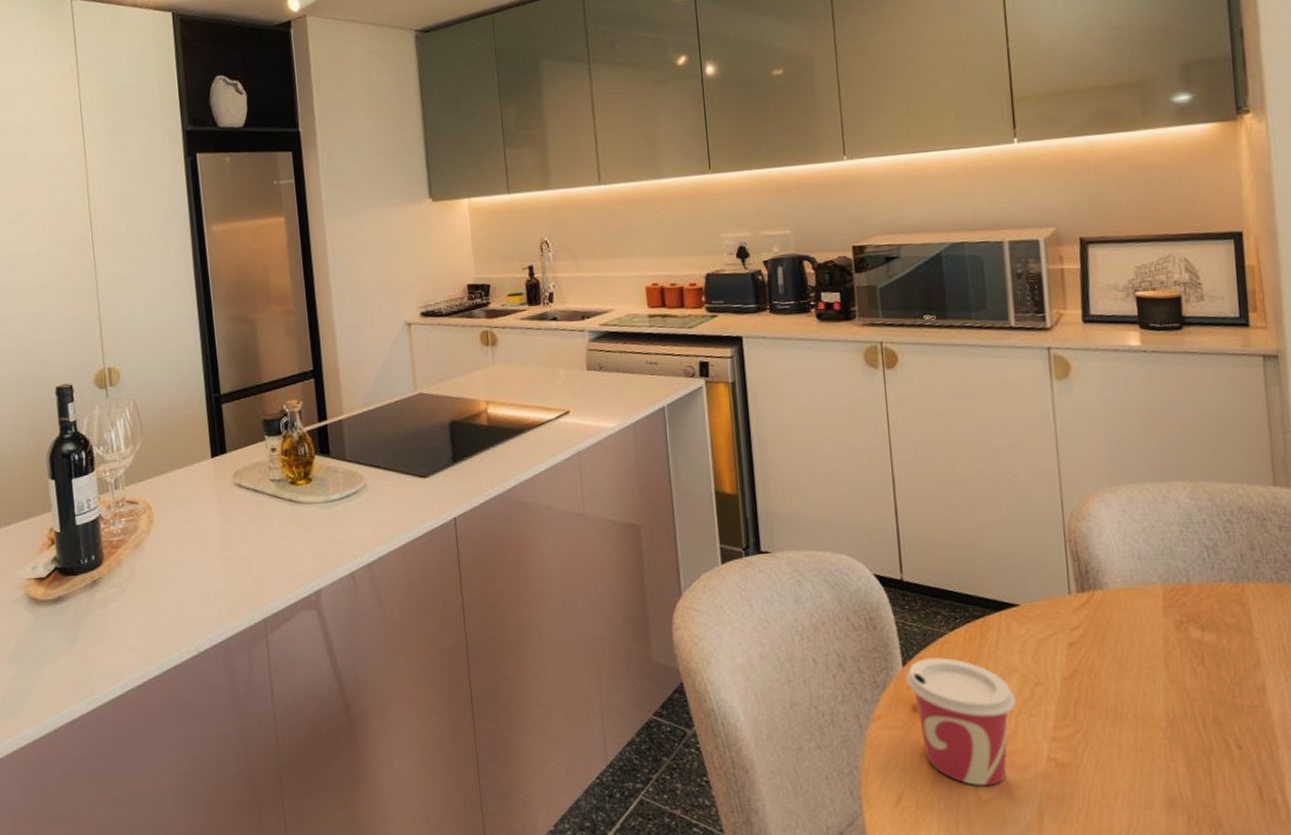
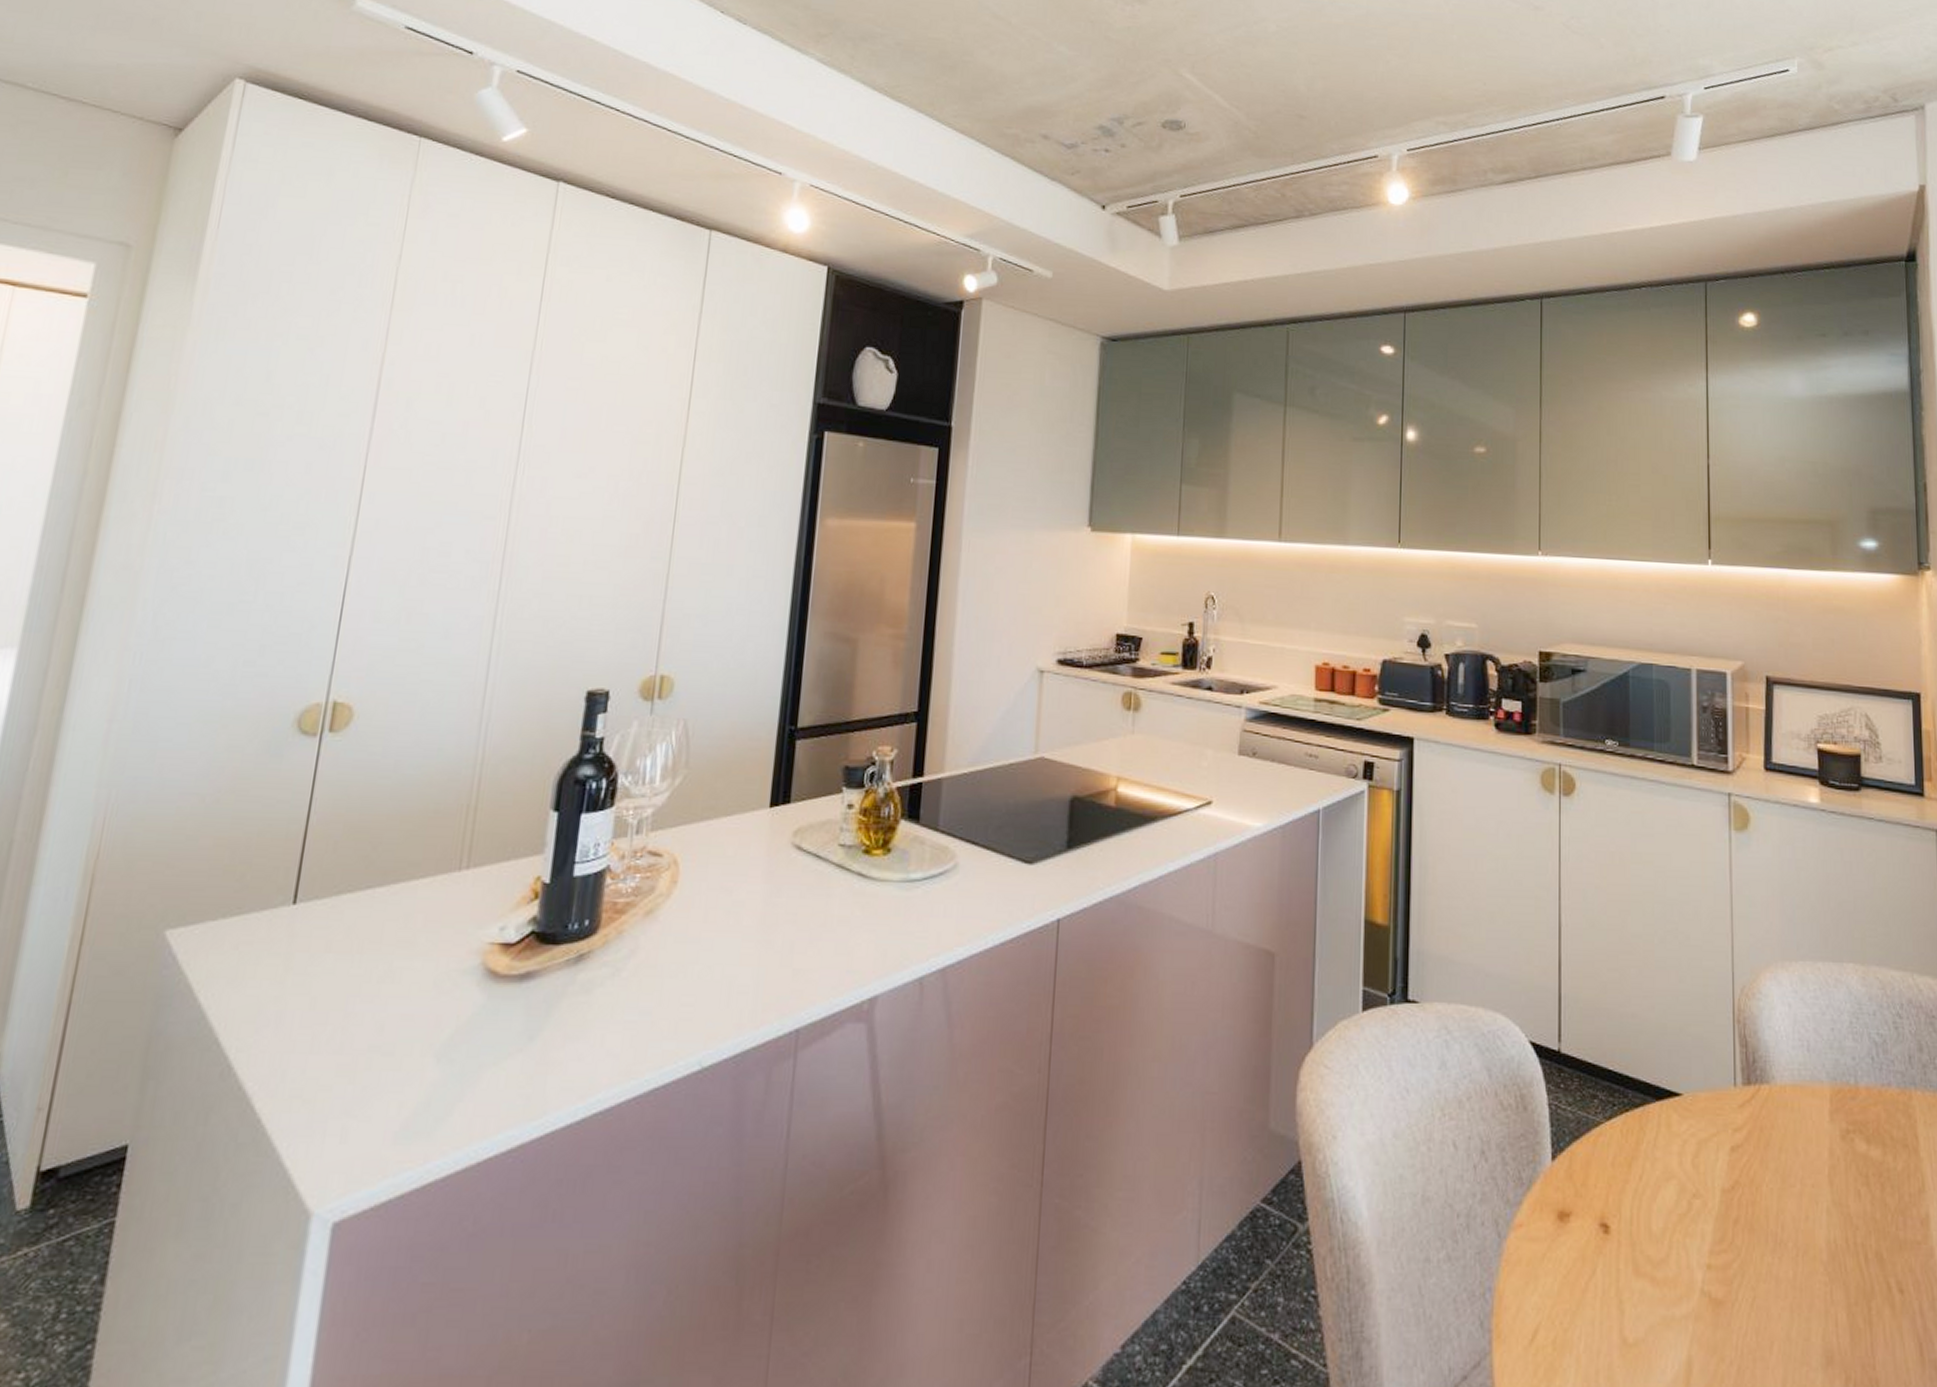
cup: present [904,656,1017,786] -> none [1553,1151,1672,1324]

